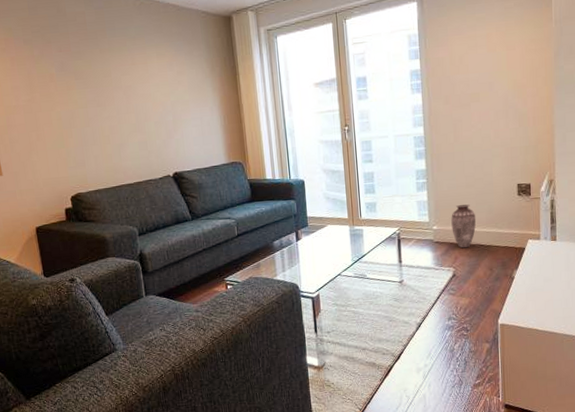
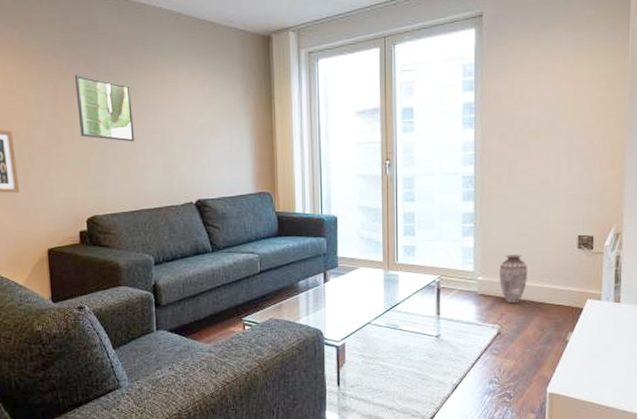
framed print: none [47,60,110,122] -> present [74,75,134,142]

